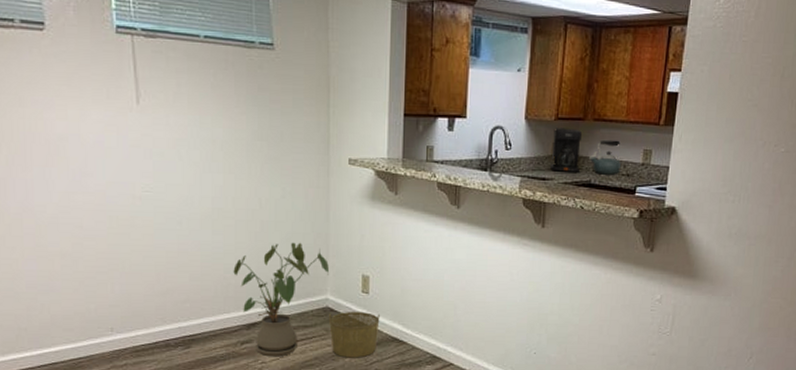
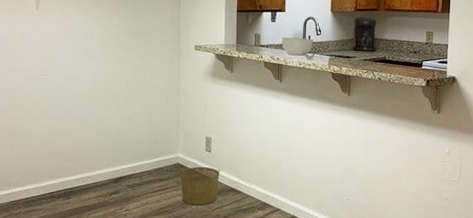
house plant: present [233,242,329,357] -> none [105,111,179,205]
bowl: none [460,151,501,176] -> present [282,37,314,56]
kettle: present [589,140,623,175] -> none [383,25,411,53]

